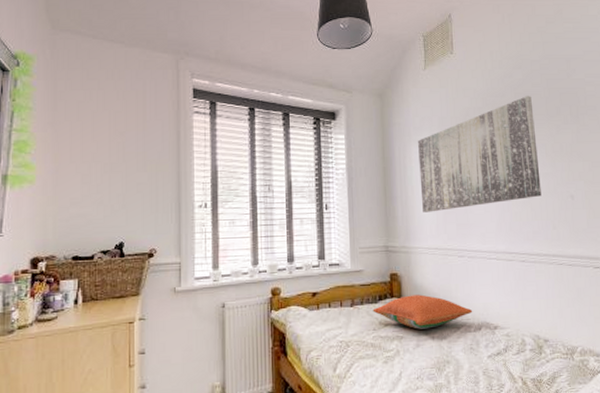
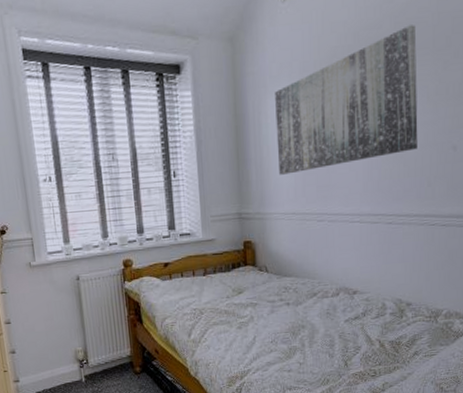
pillow: present [372,294,473,330] -> none [226,261,331,296]

